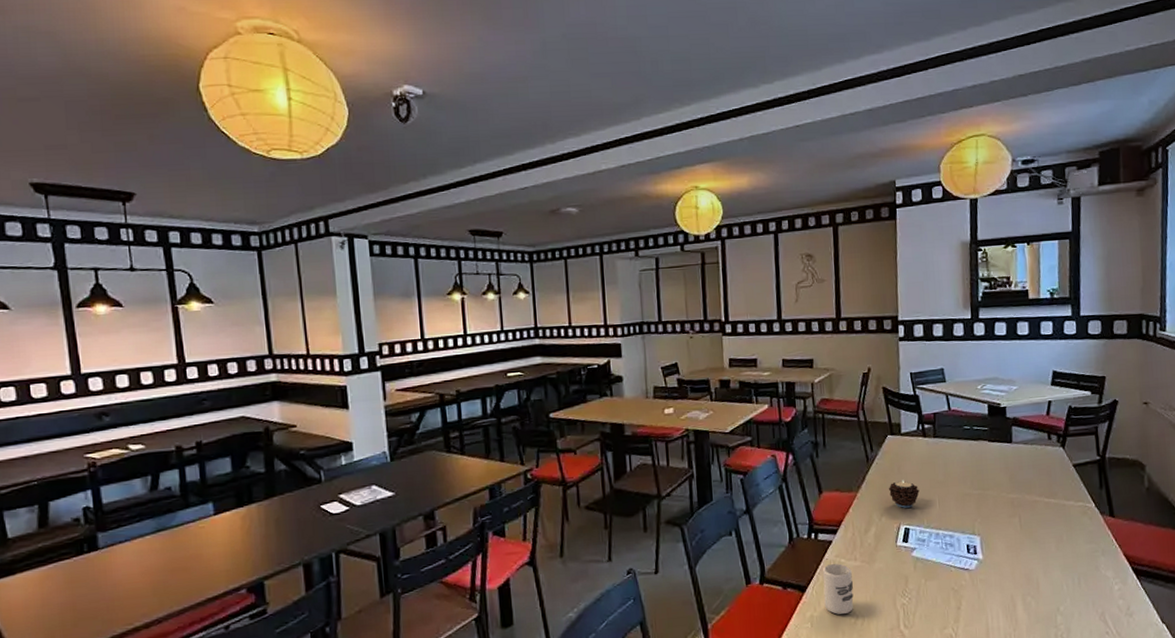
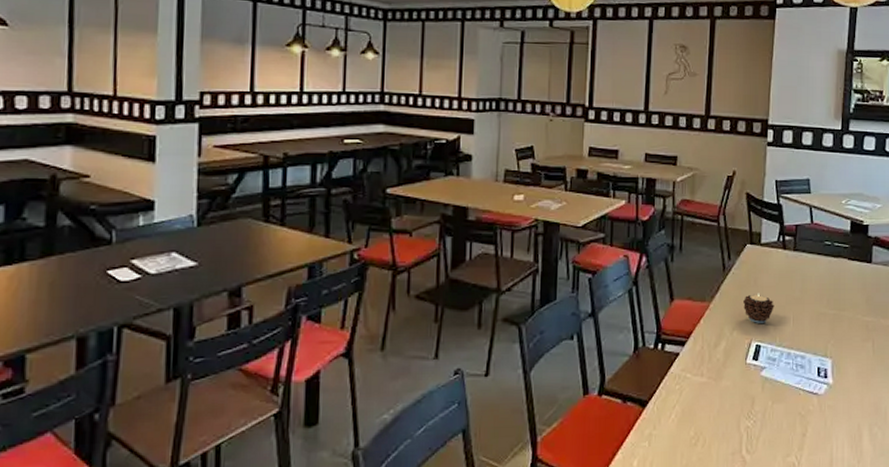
cup: present [822,563,854,615] -> none [665,378,697,434]

